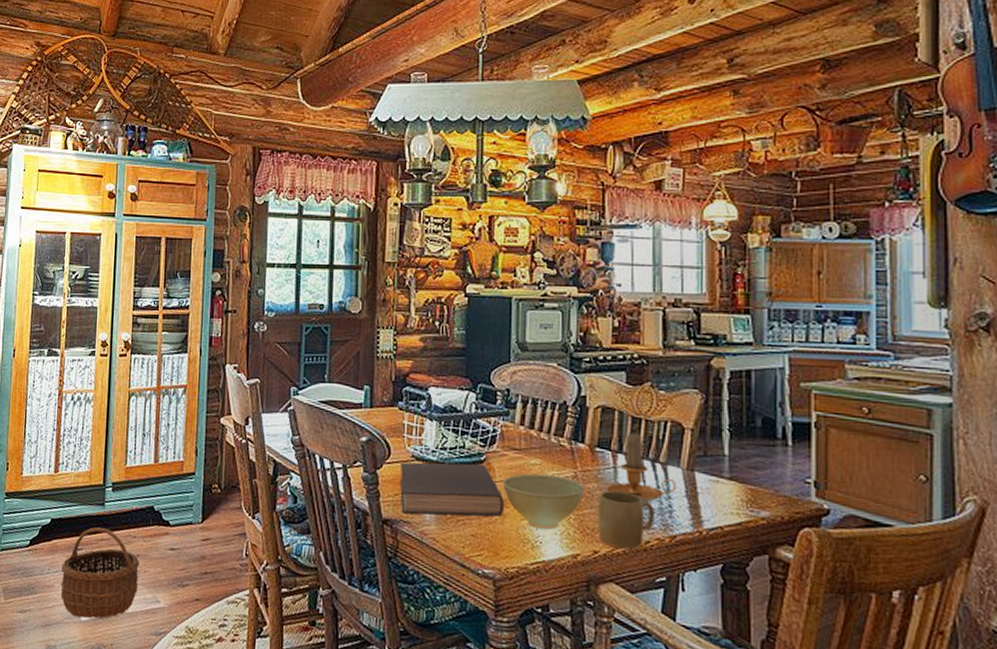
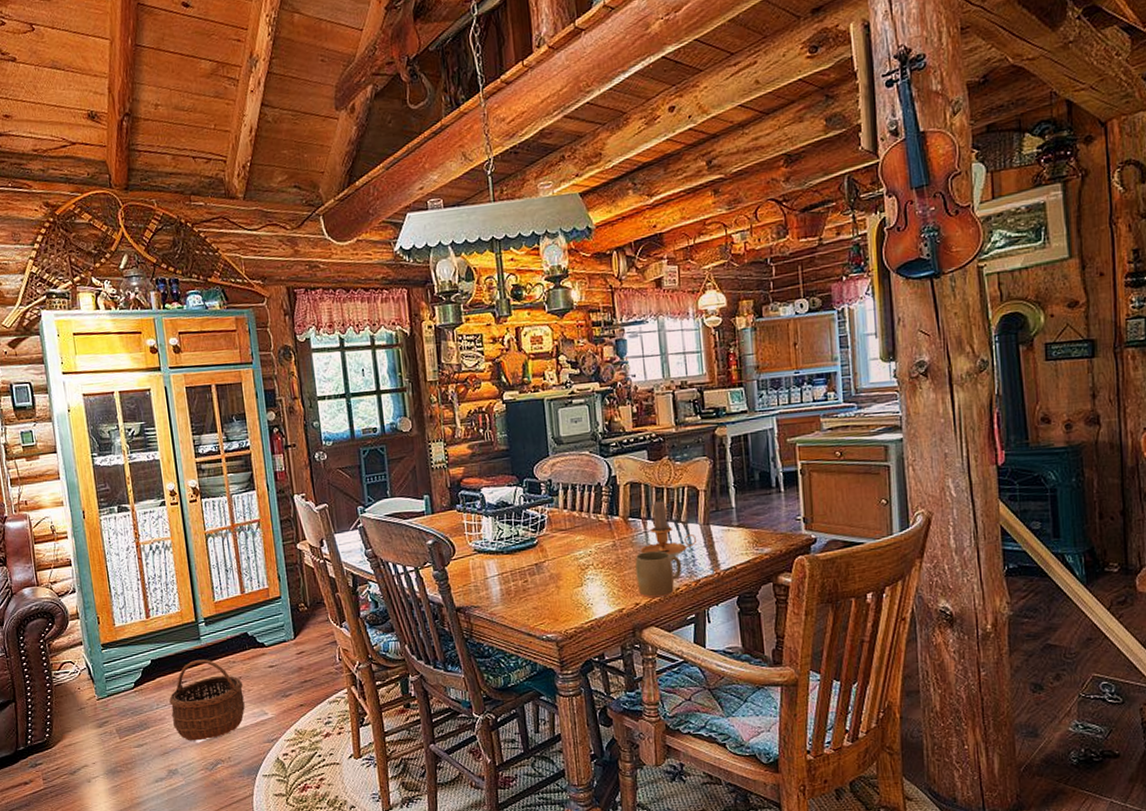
book: present [400,462,504,517] -> none [465,547,558,600]
bowl: present [502,473,585,530] -> none [554,546,624,593]

